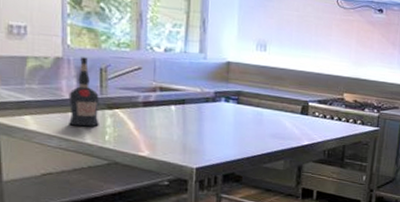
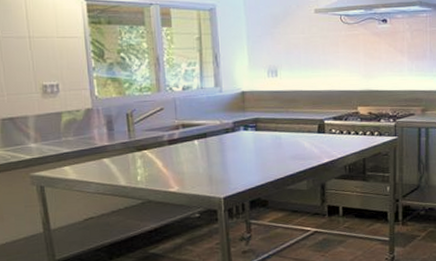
liquor bottle: present [68,57,99,127] -> none [101,105,131,171]

